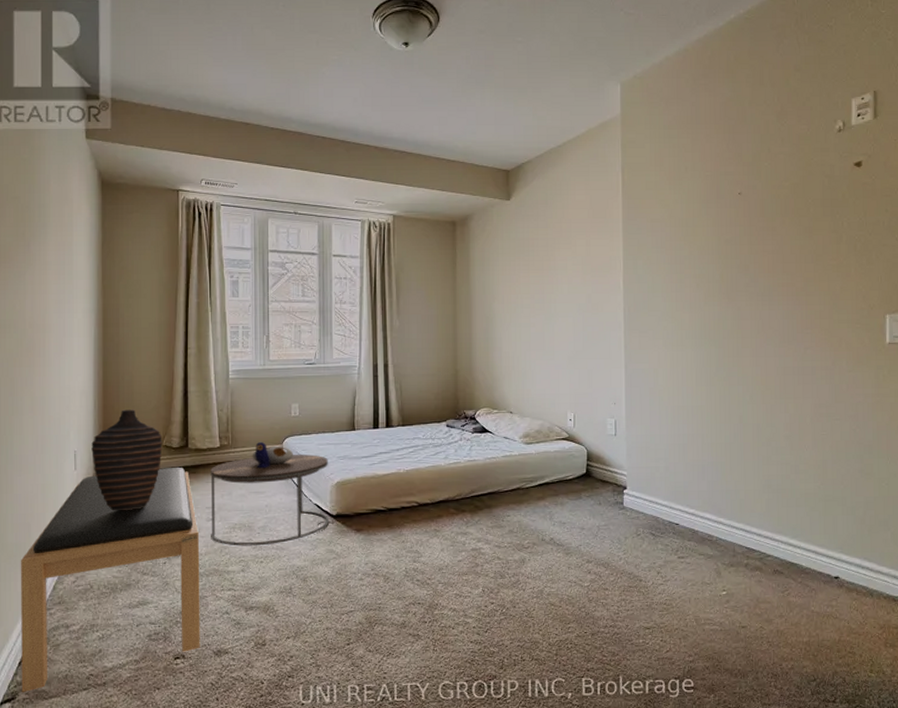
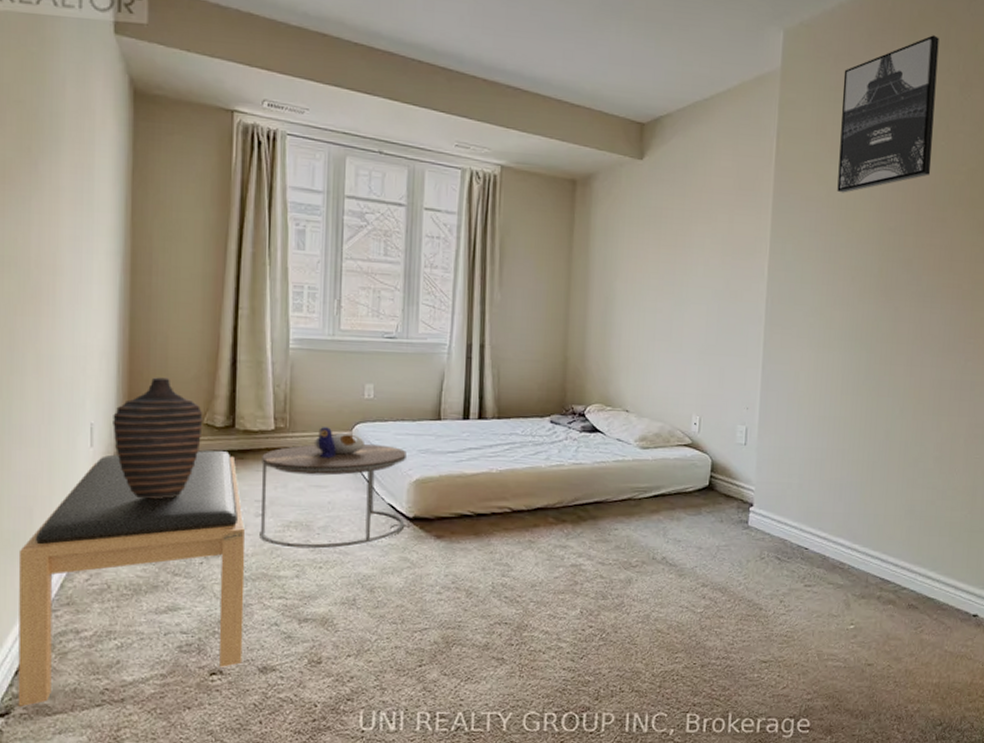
wall art: none [675,75,758,213] -> present [837,35,939,193]

